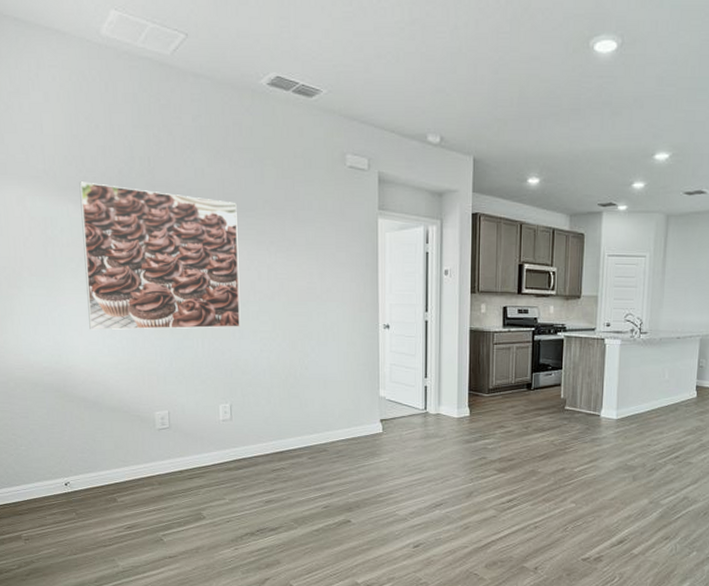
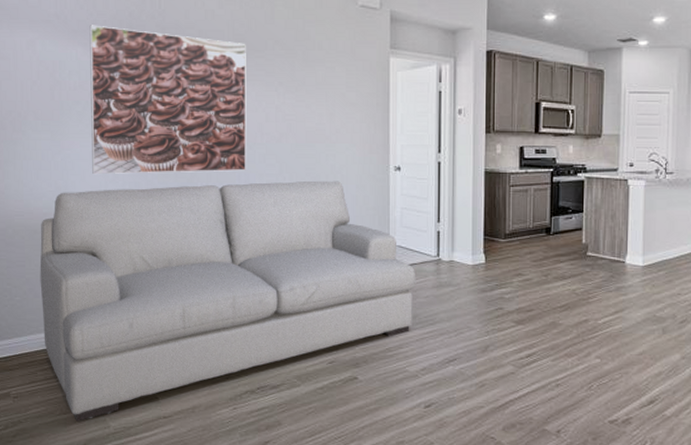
sofa: none [41,337,405,561] -> present [39,180,416,421]

